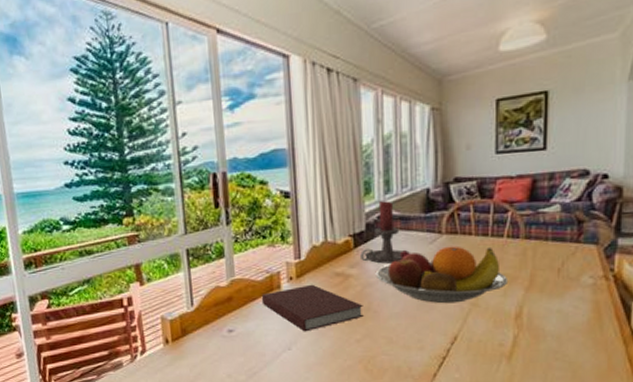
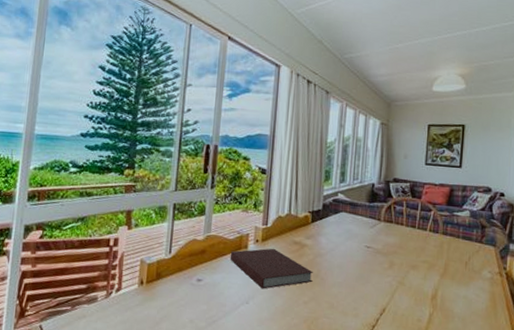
candle holder: present [360,201,404,264] -> none [316,188,350,240]
fruit bowl: present [375,246,509,304] -> none [326,229,429,280]

